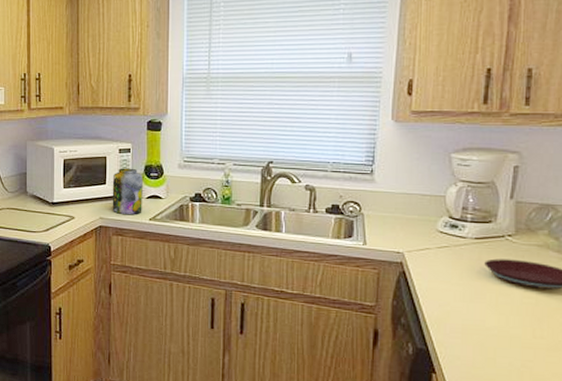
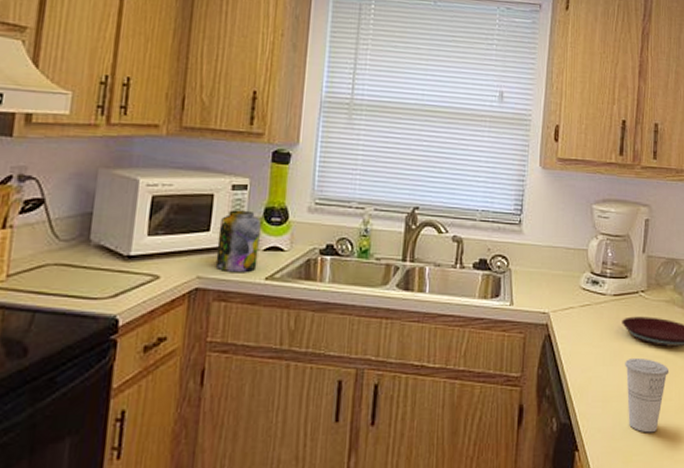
cup: none [488,296,541,366] -> present [625,357,670,433]

